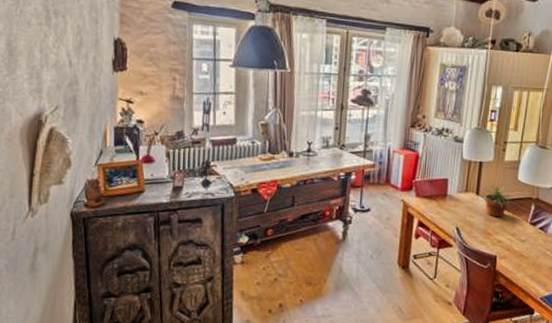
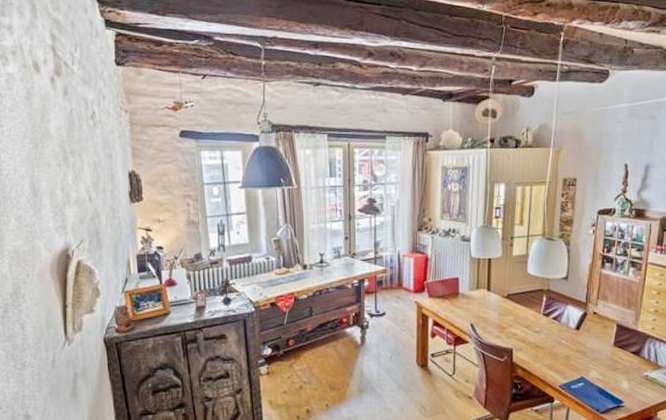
potted plant: present [481,185,513,218] -> none [492,280,524,311]

